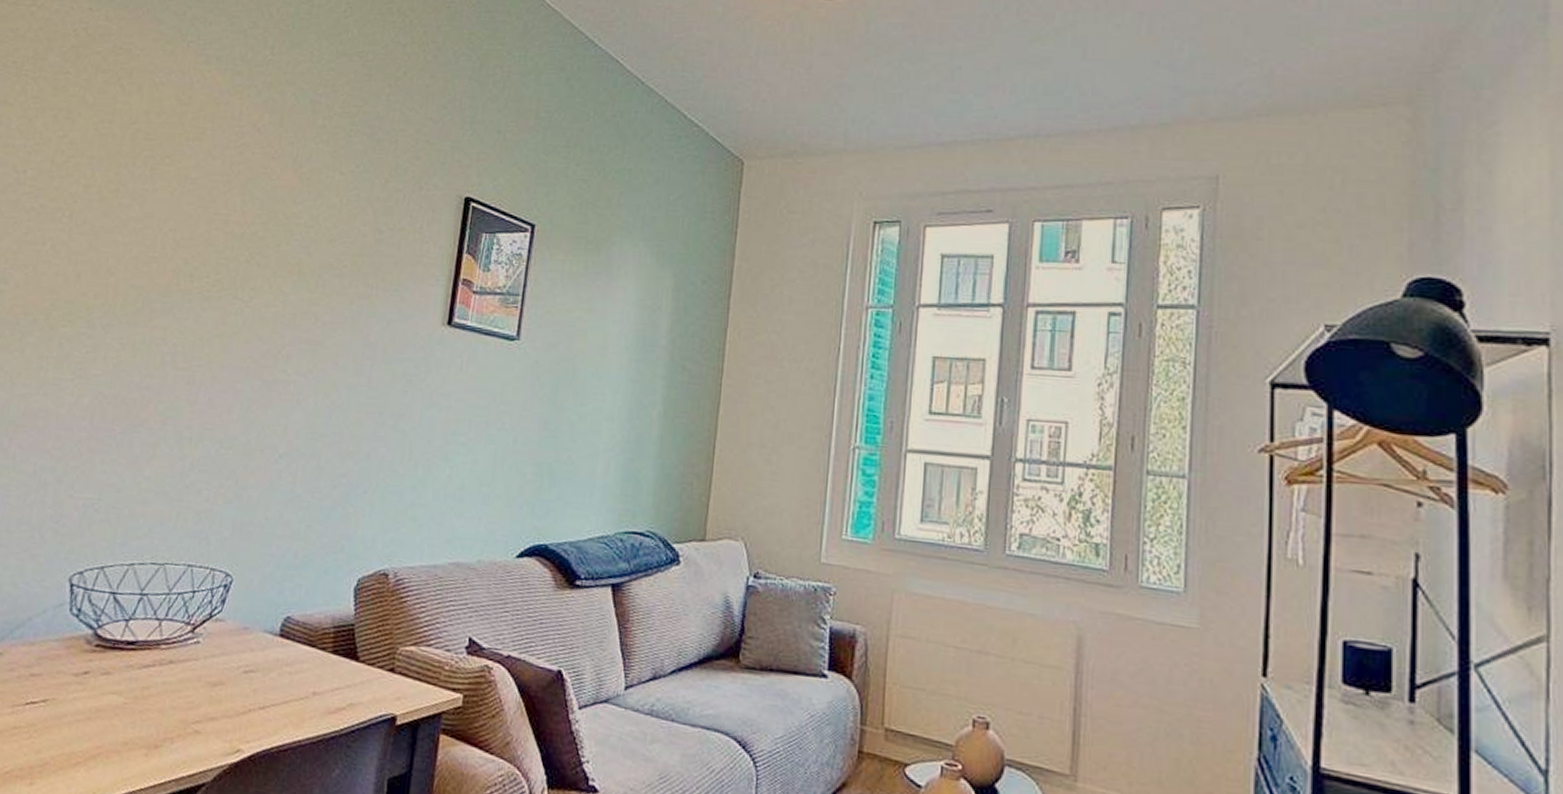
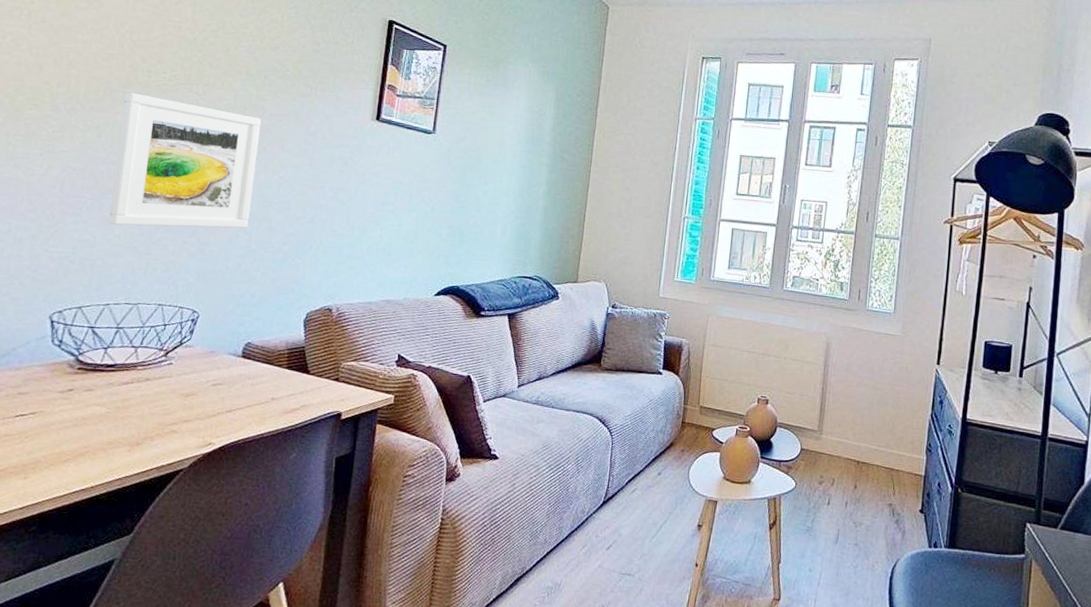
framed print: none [138,302,313,468] -> present [108,92,262,229]

